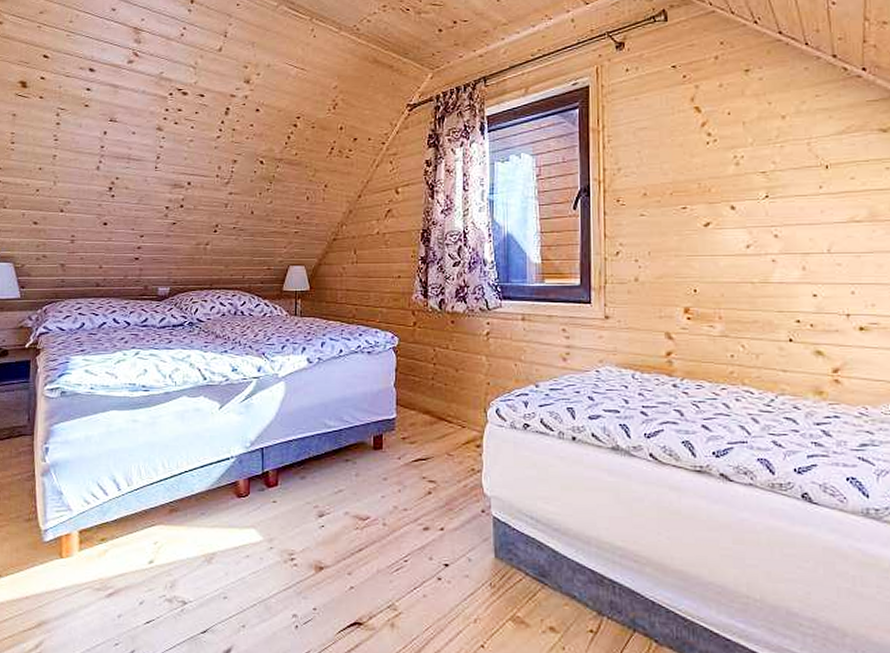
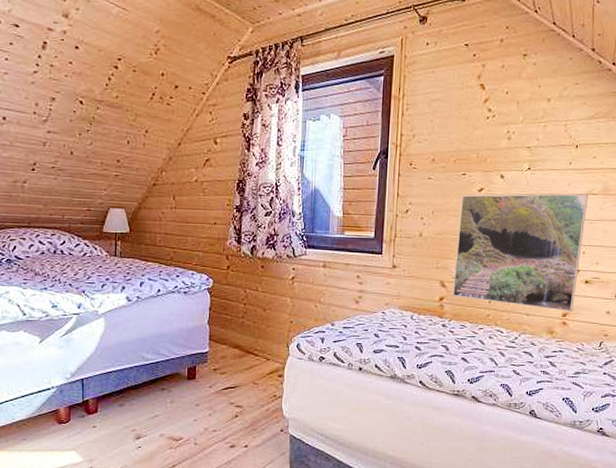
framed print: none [682,222,850,366] -> present [453,193,588,311]

